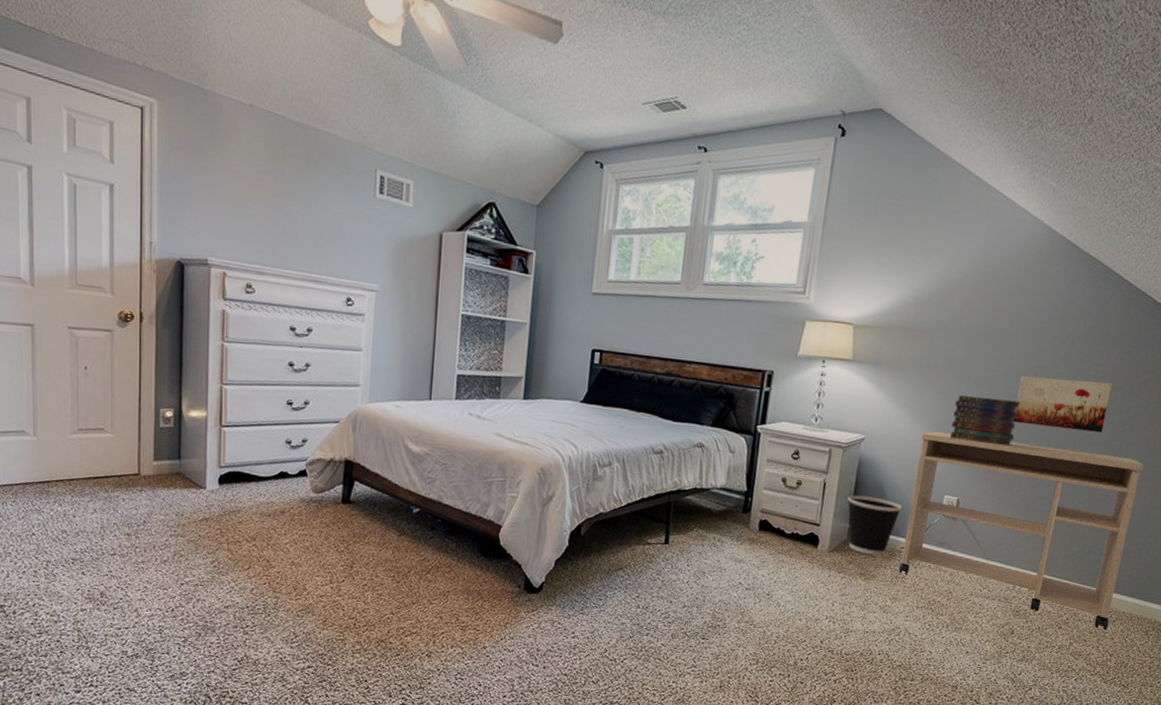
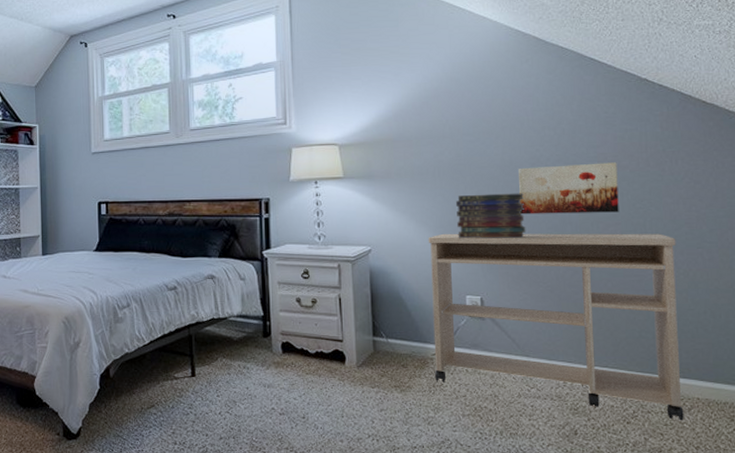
wastebasket: present [847,495,902,556] -> none [366,306,424,366]

